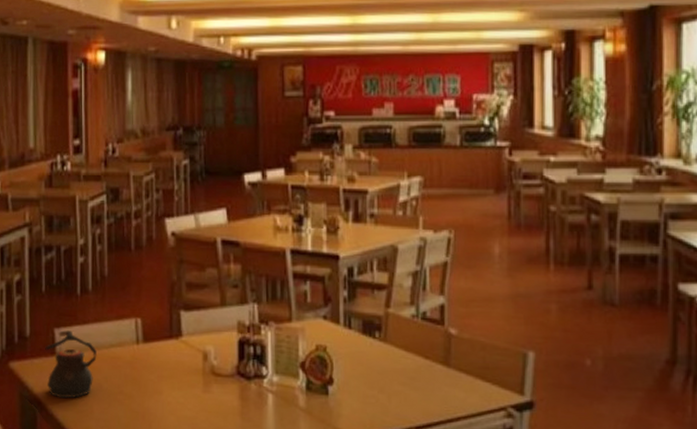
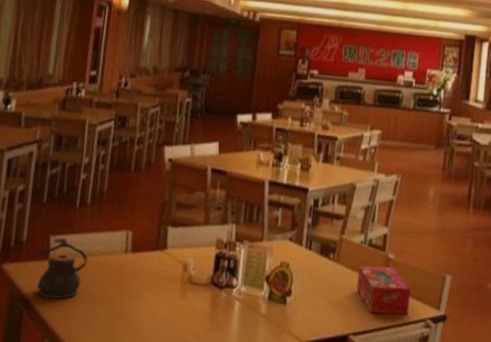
tissue box: none [413,344,483,403] -> present [356,265,411,315]

